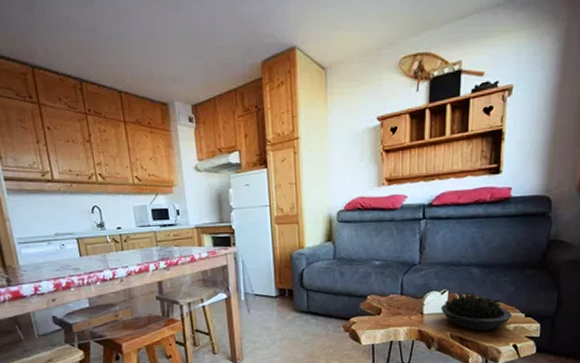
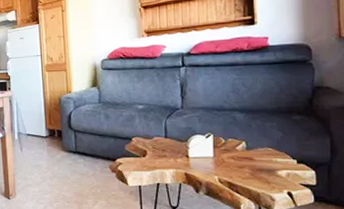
succulent plant: present [440,292,512,331] -> none [206,137,283,176]

